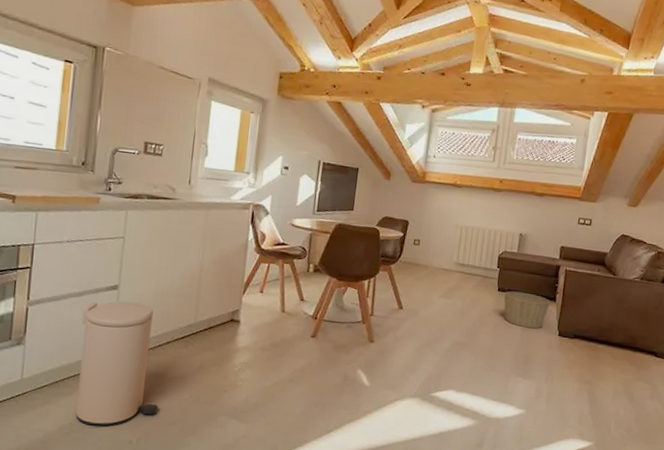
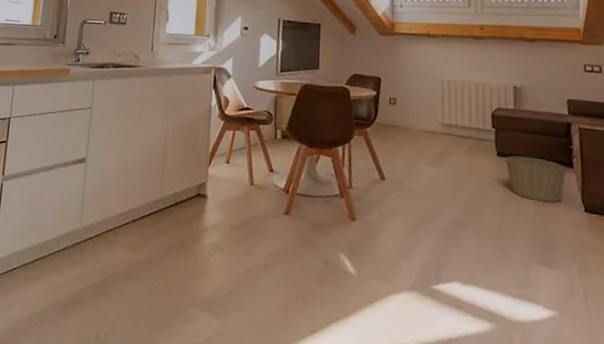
pedal bin: present [76,301,159,427] -> none [44,175,126,317]

